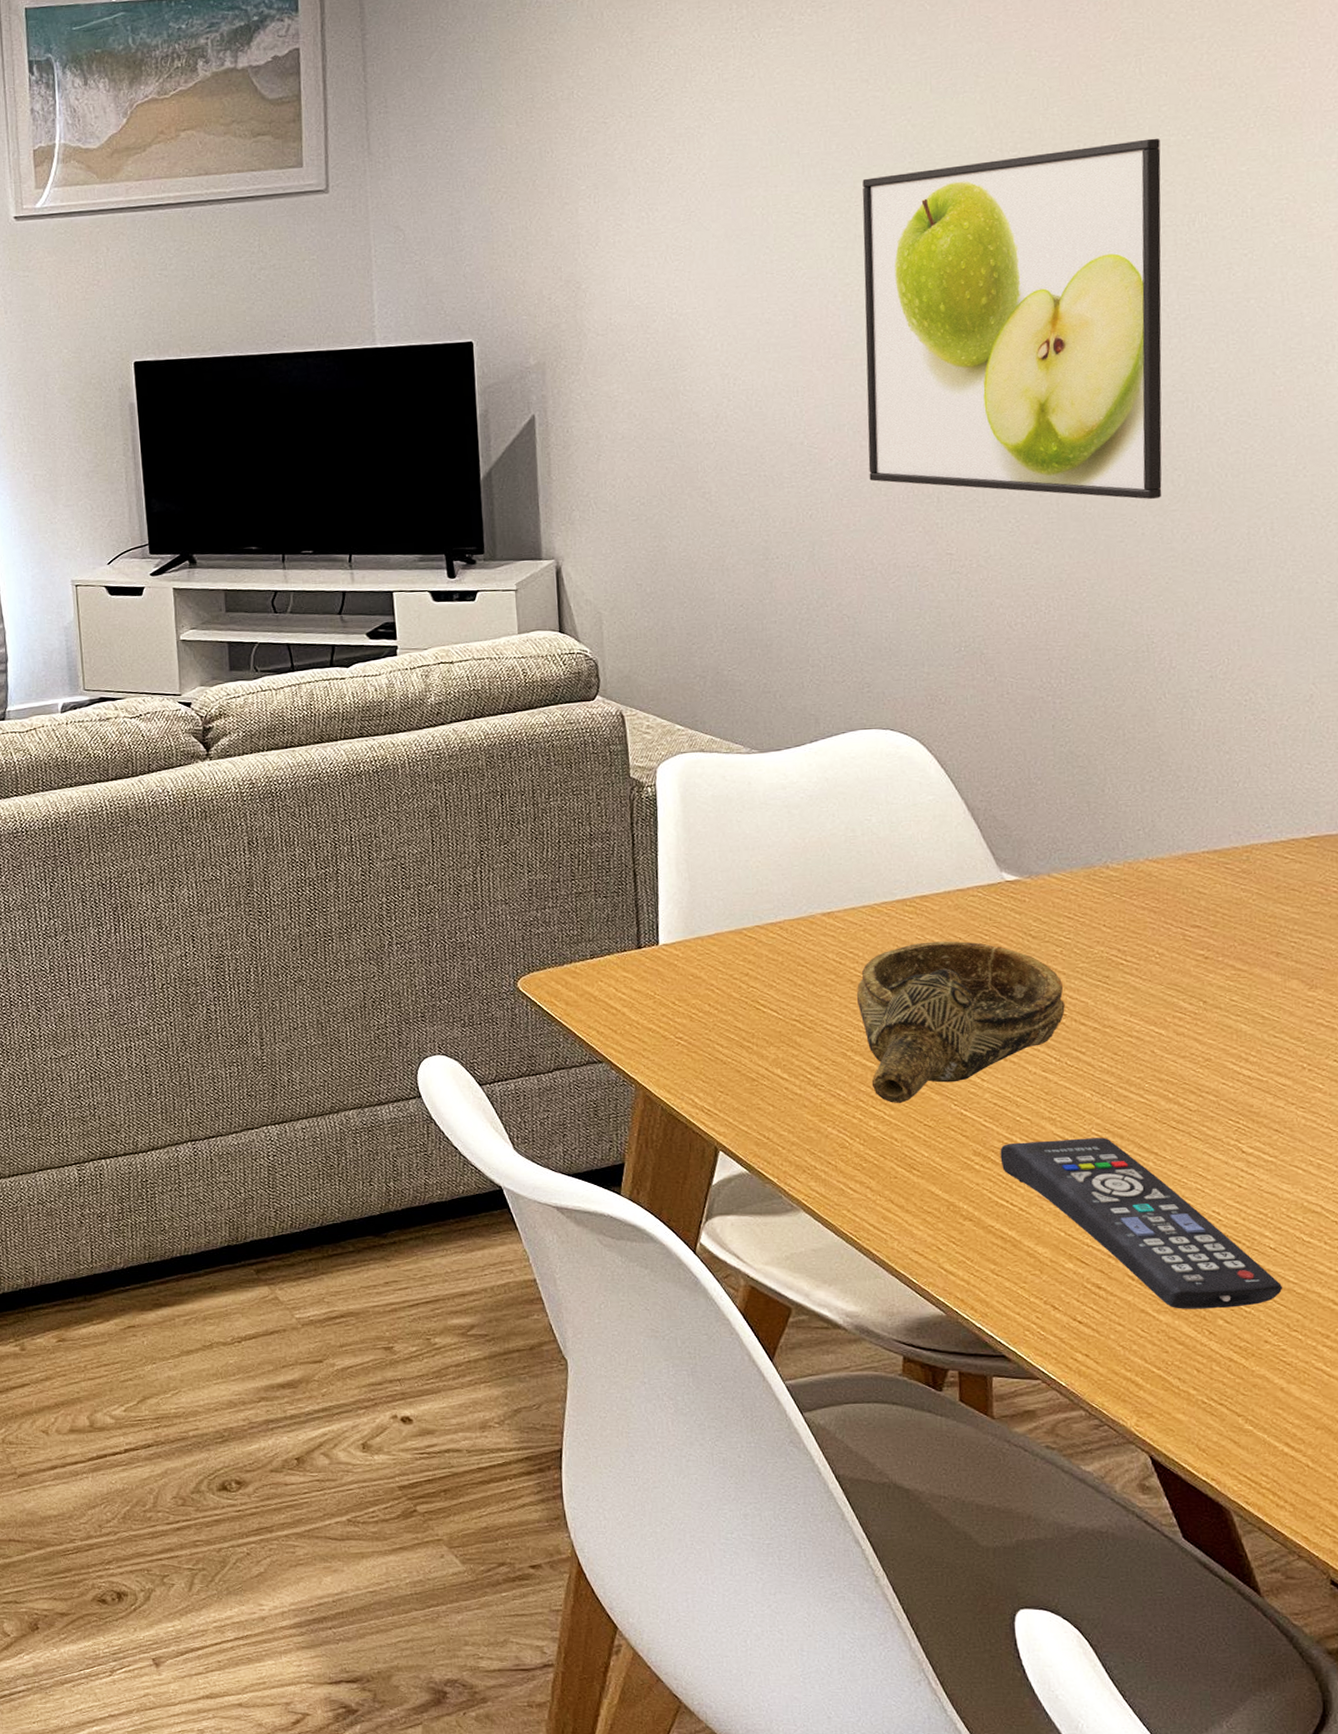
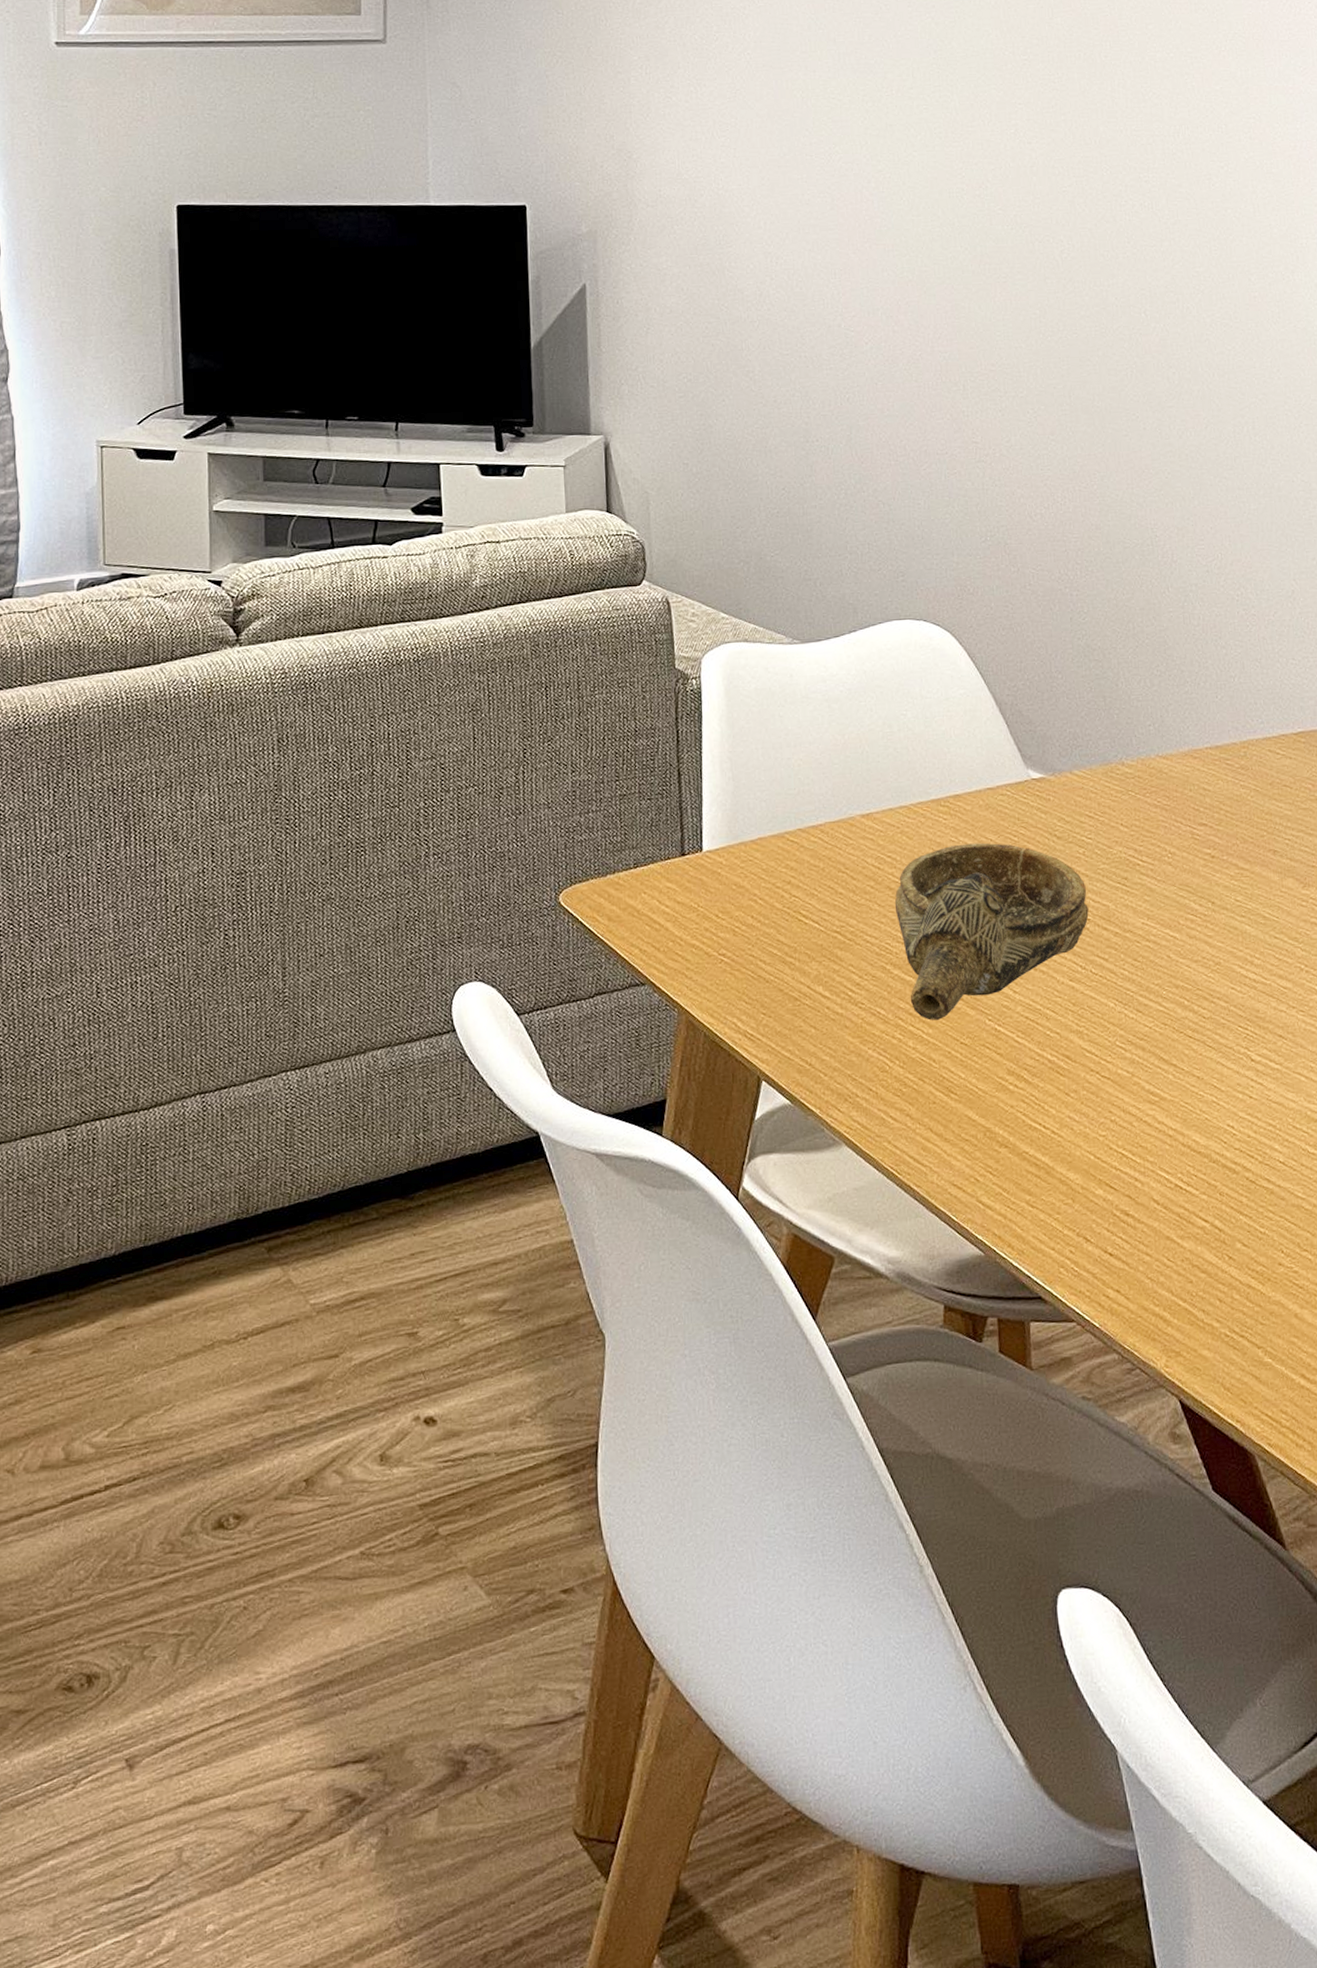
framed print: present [862,138,1162,500] -> none [892,53,1160,396]
remote control: present [1000,1137,1283,1309] -> none [1032,1050,1293,1234]

